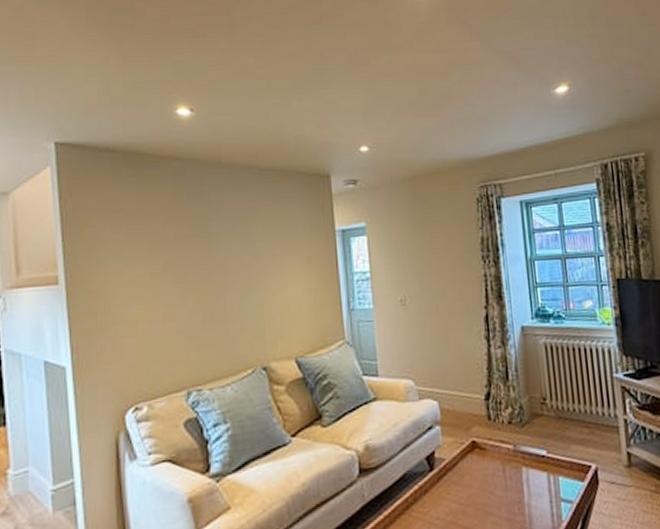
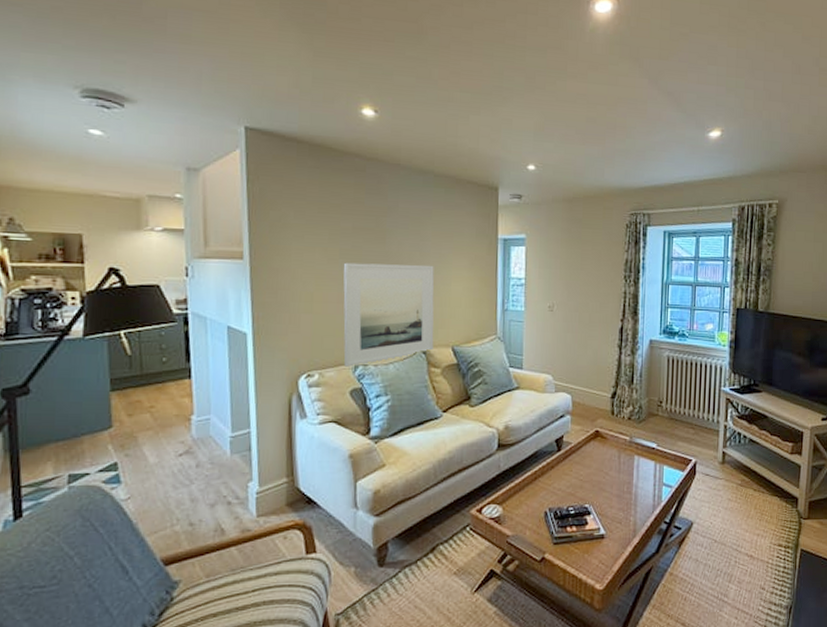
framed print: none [167,268,275,395] -> present [343,262,435,367]

